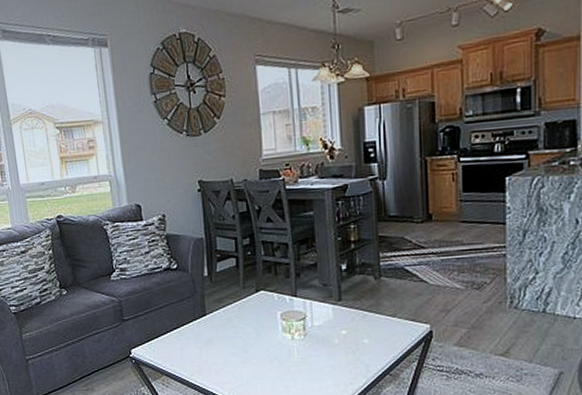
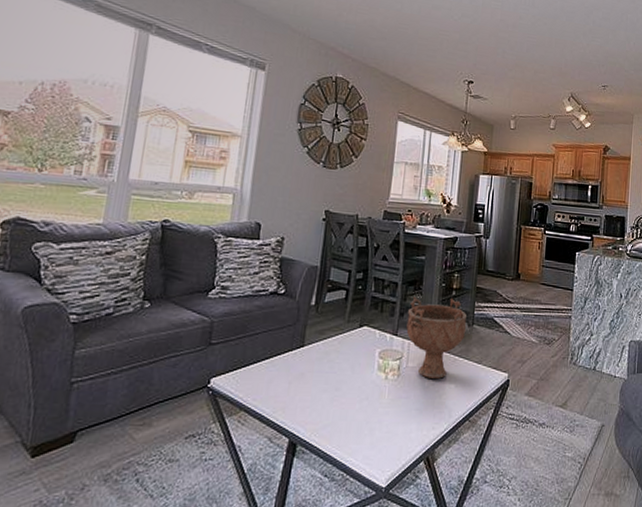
decorative bowl: none [304,251,373,336] -> present [406,296,467,379]

